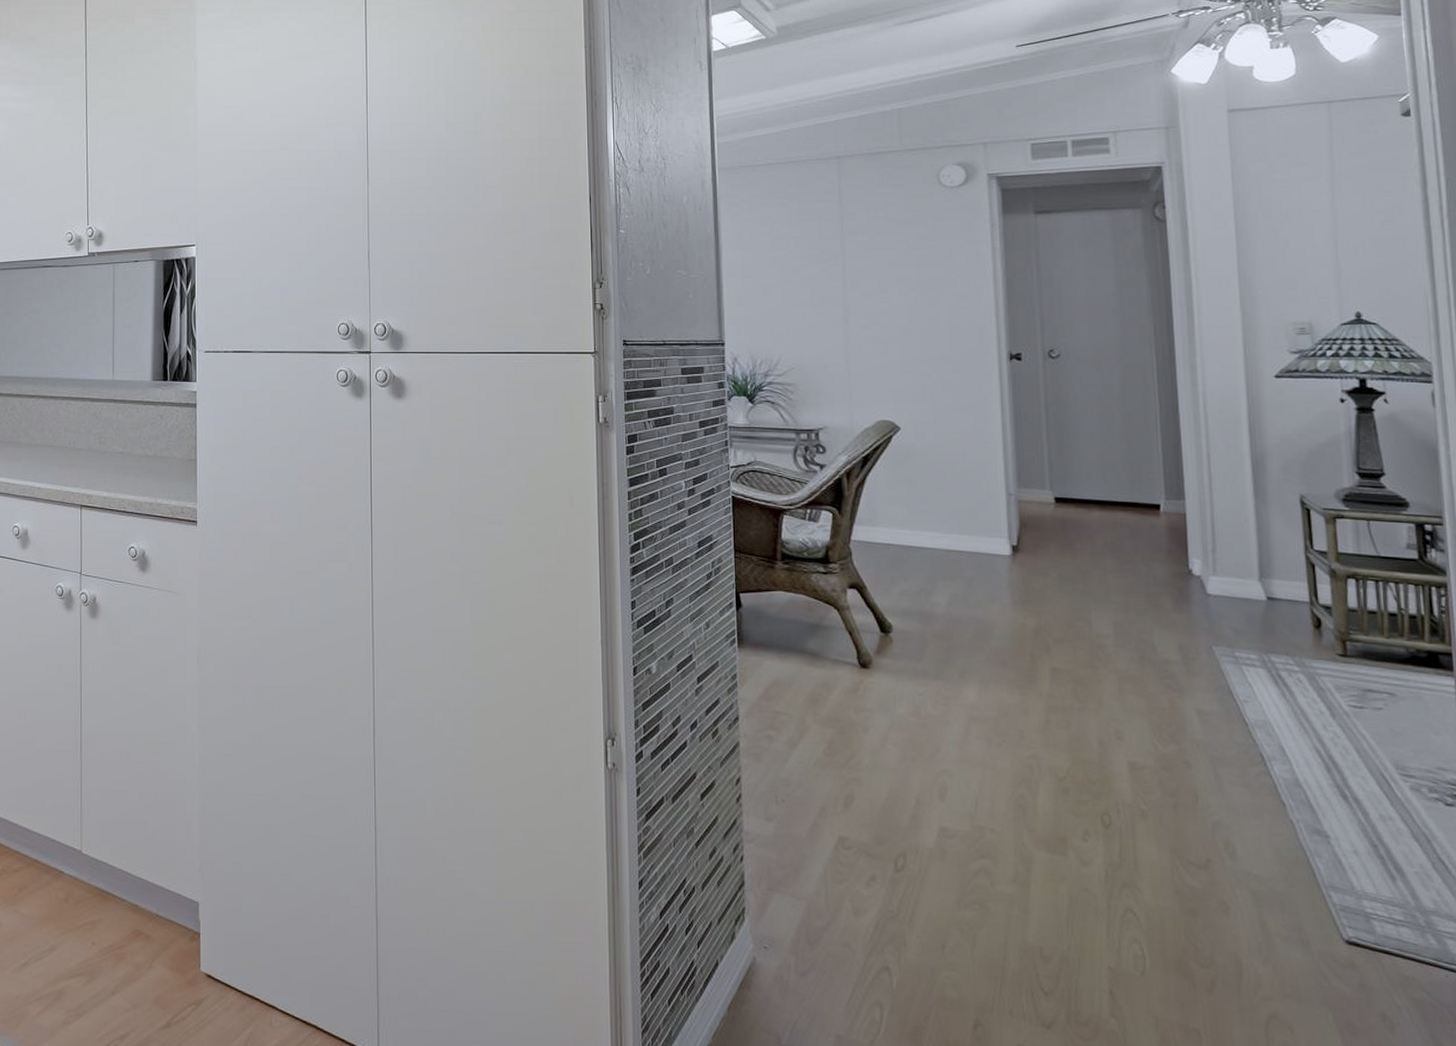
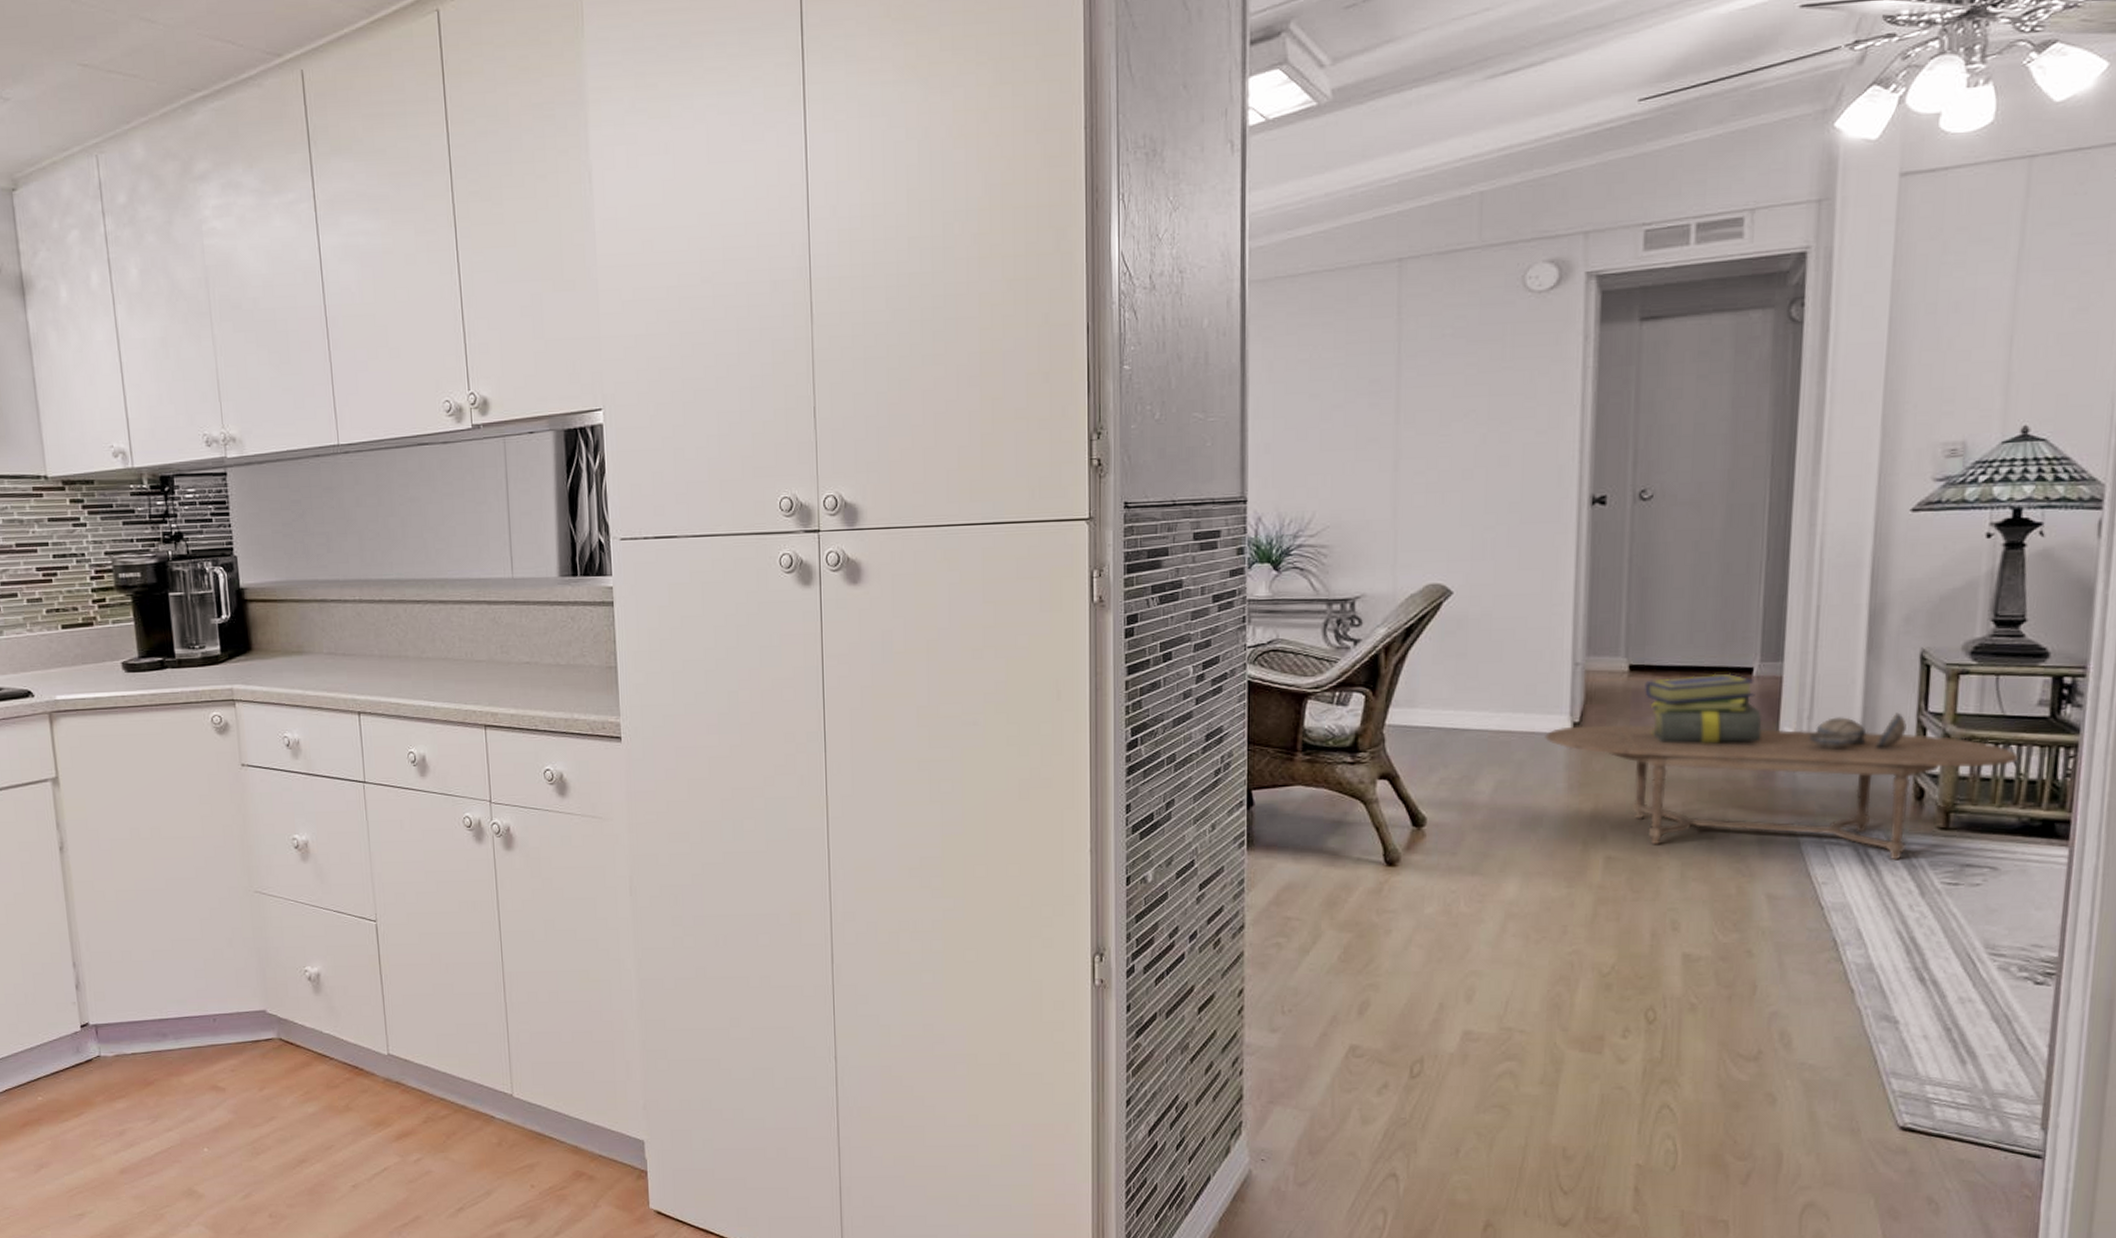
coffee table: none [989,549,1398,683] -> present [1545,724,2019,861]
stack of books: none [1070,508,1174,570] -> present [1645,673,1763,744]
decorative bowl: none [1214,549,1298,580] -> present [1808,712,1907,750]

